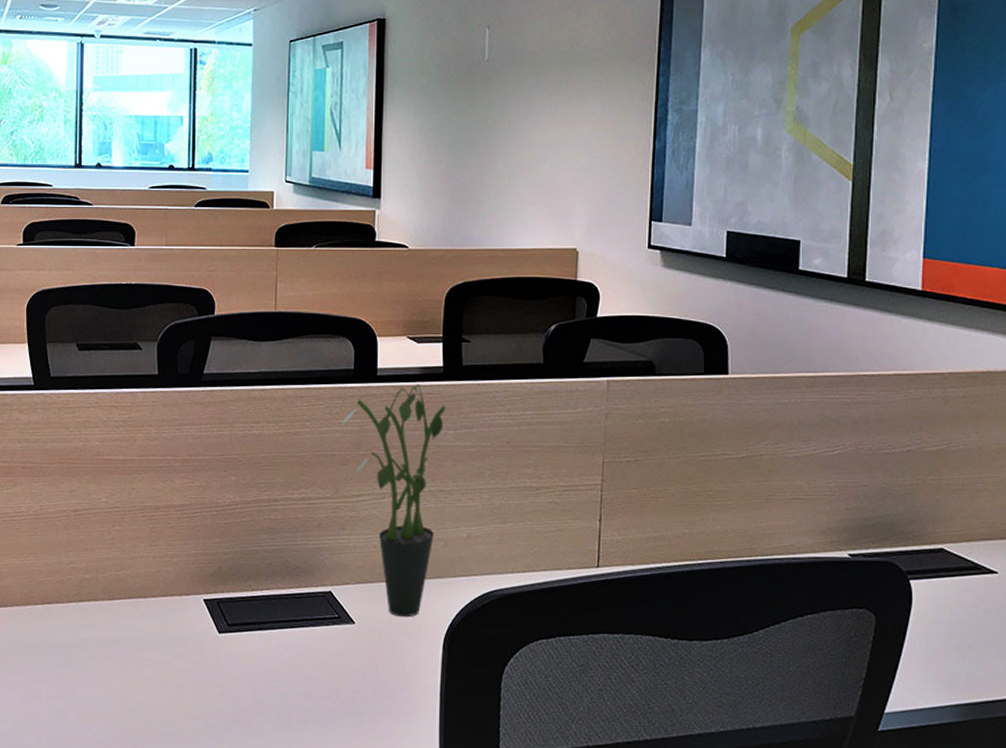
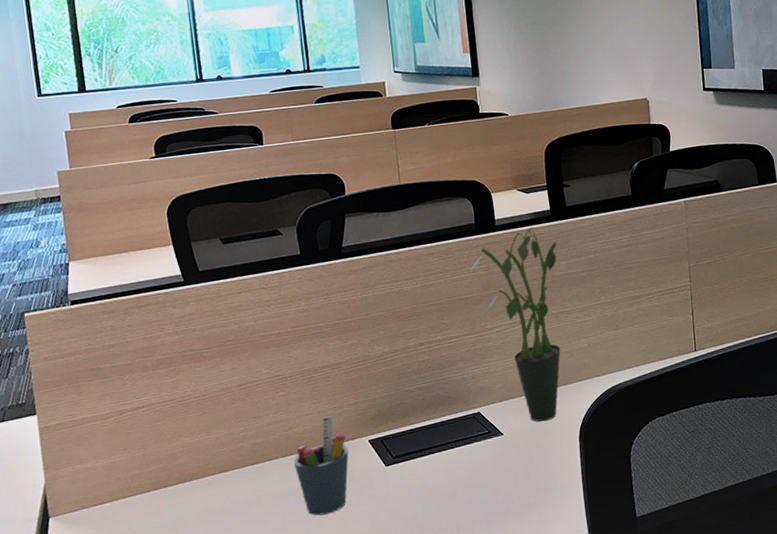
pen holder: none [120,562,181,675] -> present [293,416,349,516]

